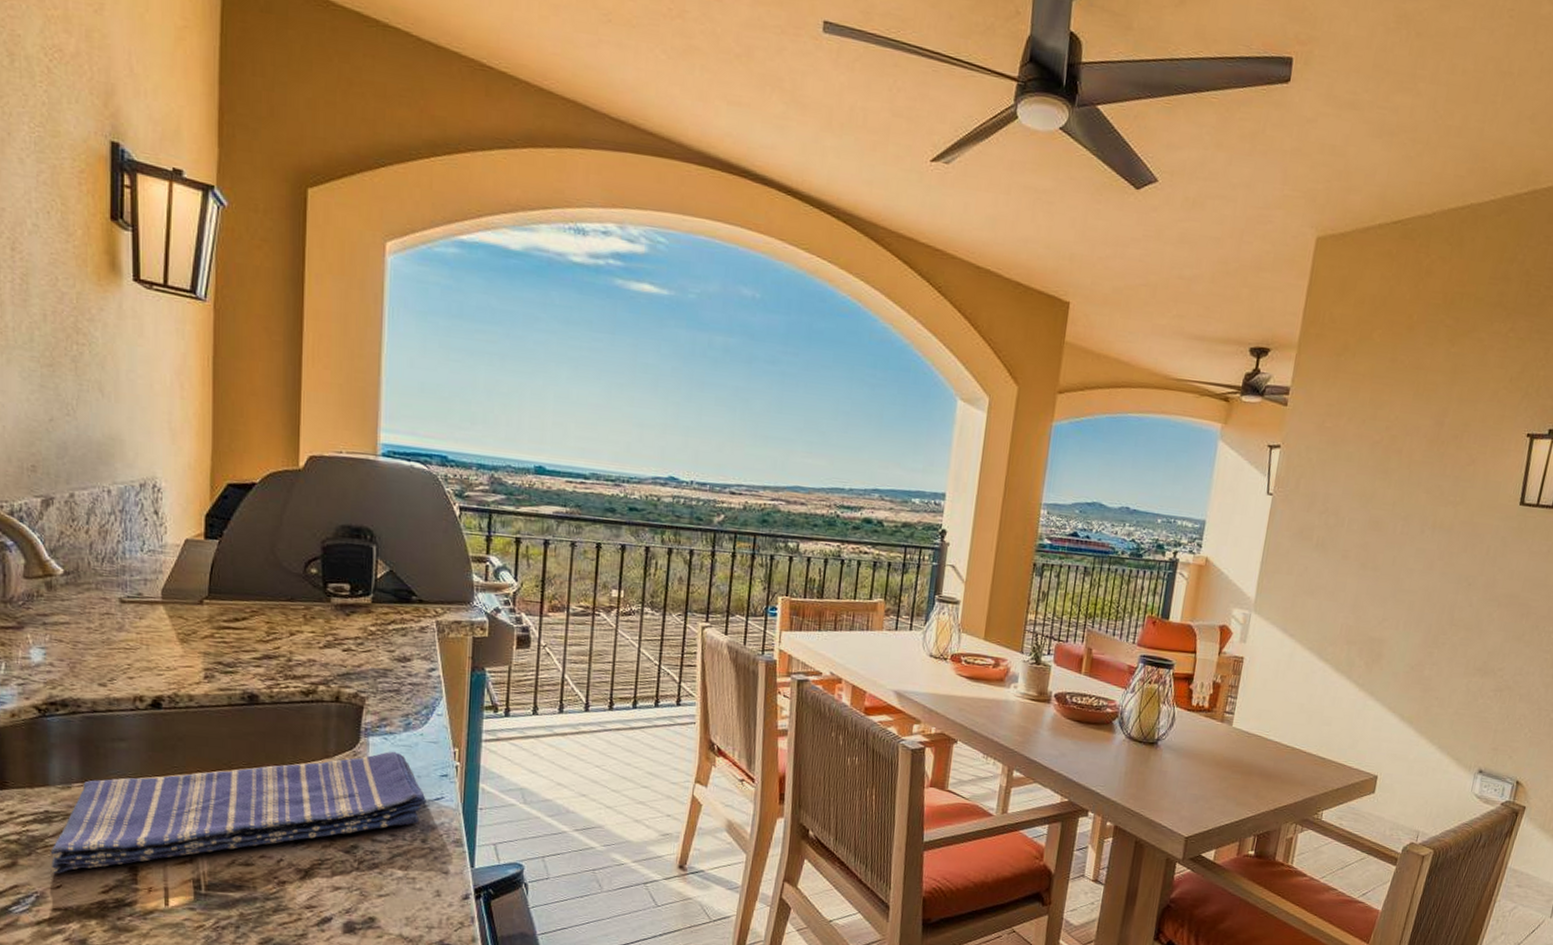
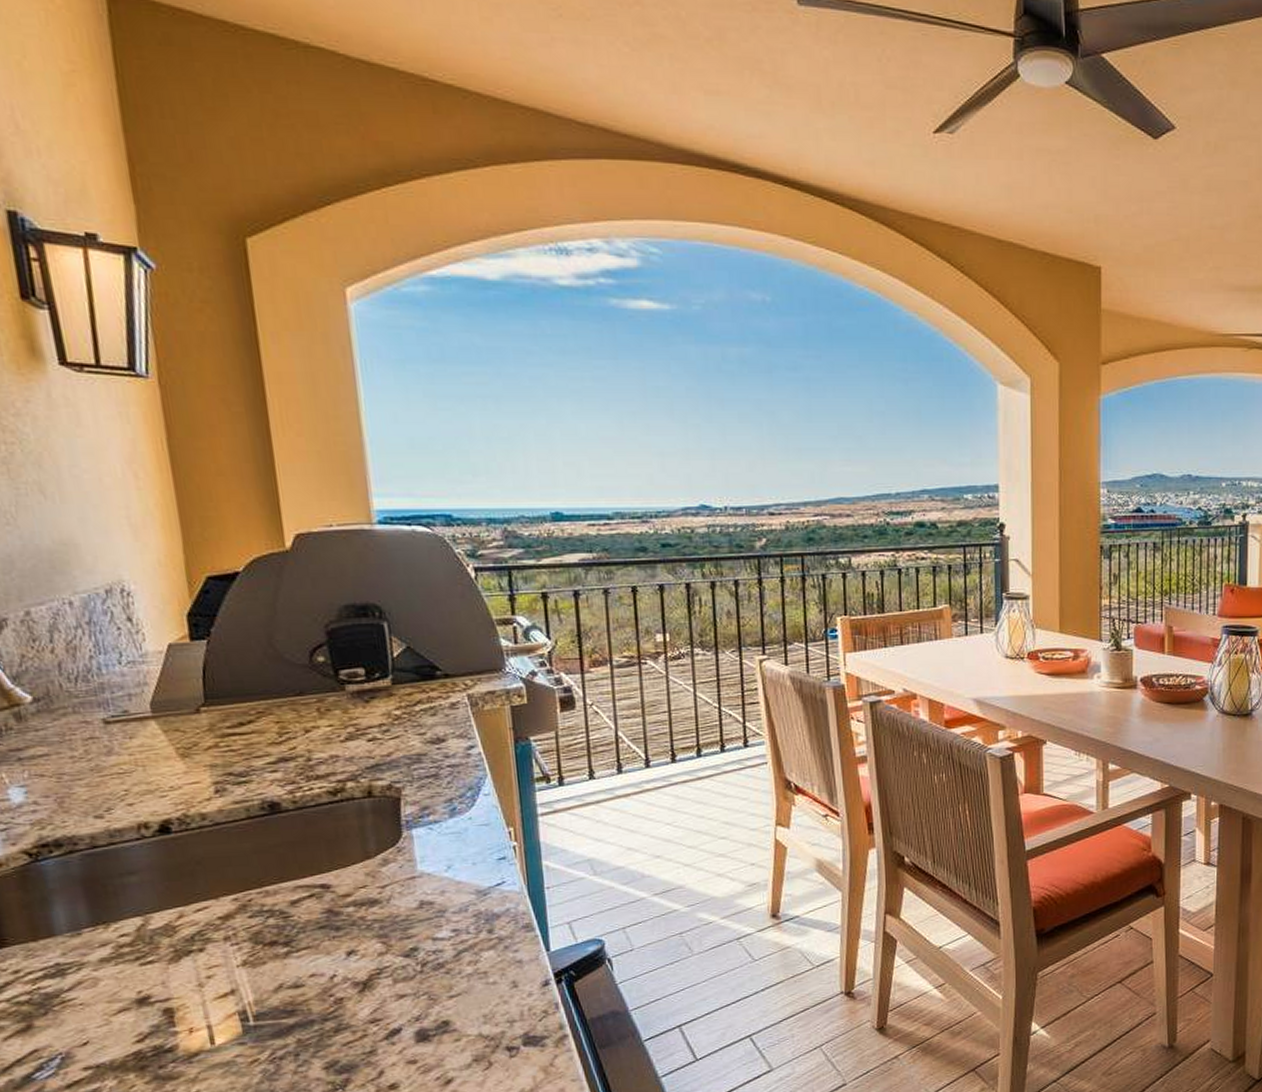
dish towel: present [50,751,427,874] -> none [69,840,488,1031]

